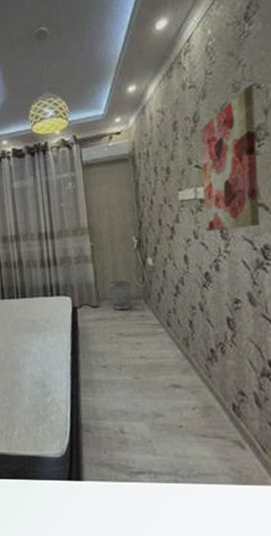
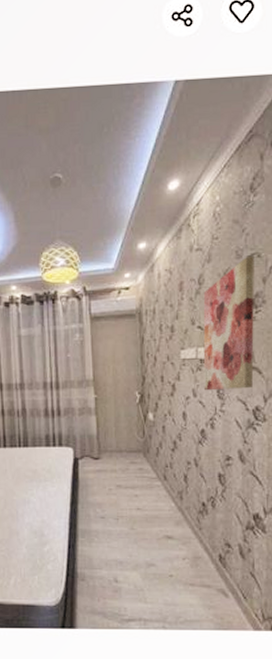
wastebasket: present [109,280,132,311] -> none [111,434,132,463]

